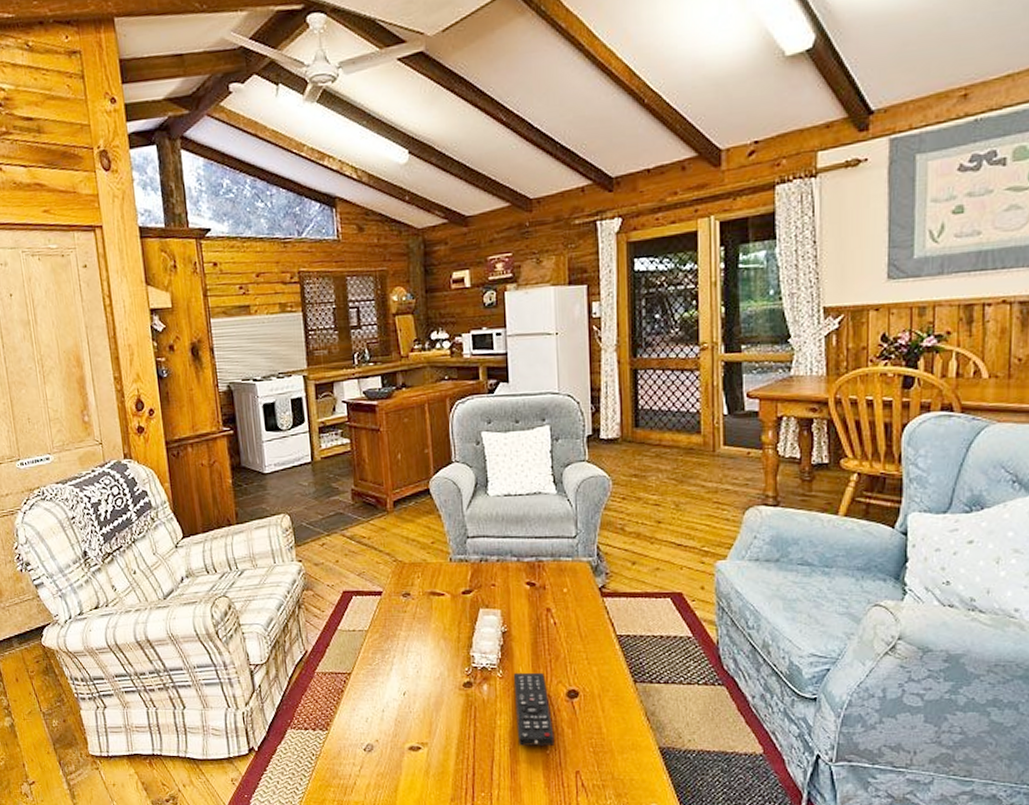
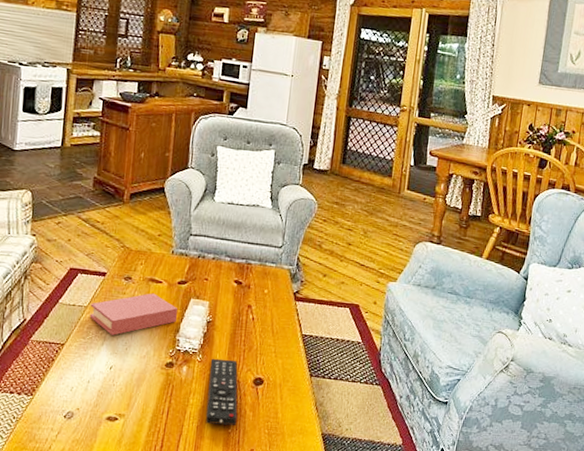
book: none [371,607,467,658] -> present [89,293,177,335]

